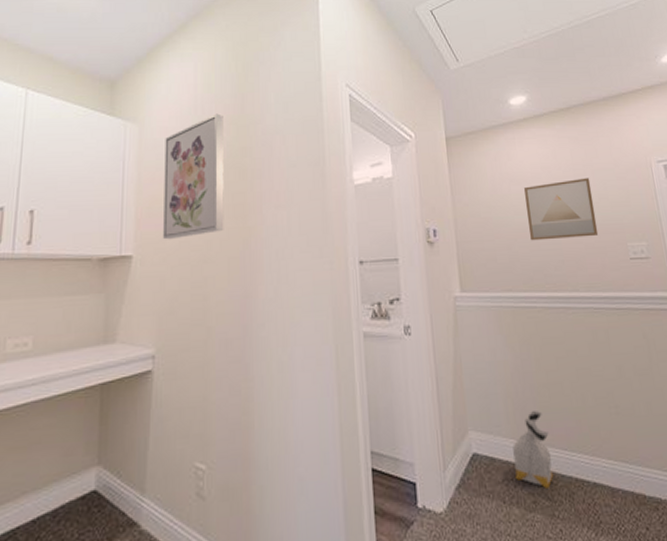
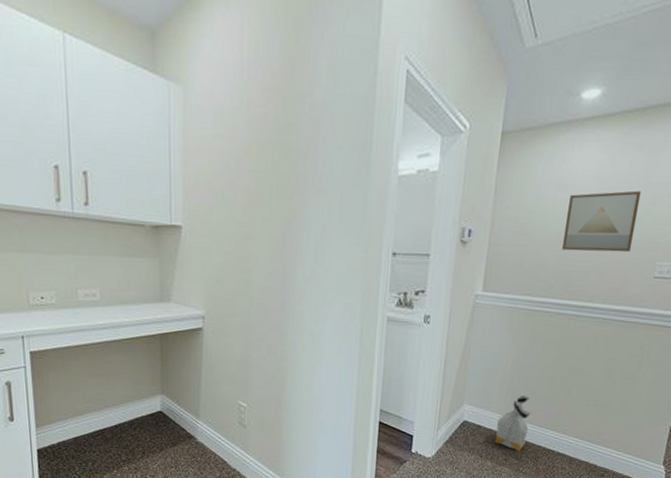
wall art: present [163,113,224,240] -> none [210,80,270,214]

